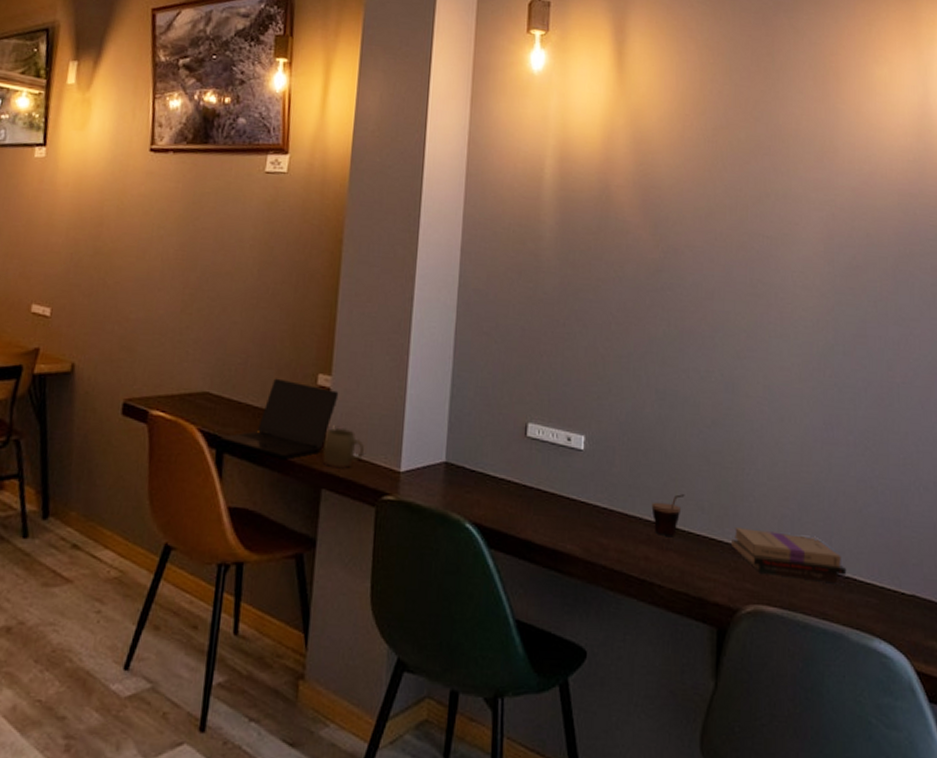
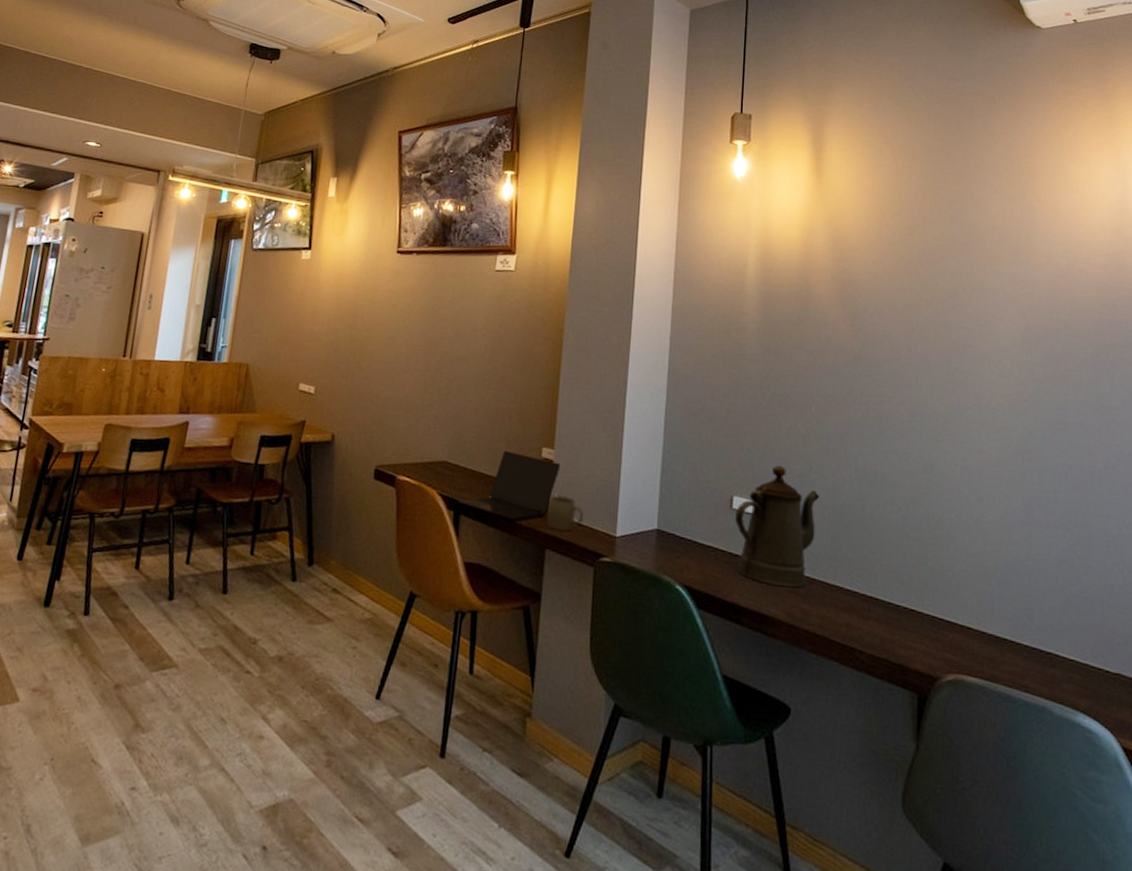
coffee pot: none [530,387,618,521] -> present [735,465,819,588]
cup: present [651,494,685,536] -> none [852,567,885,606]
books: present [732,527,847,583] -> none [931,600,1049,657]

